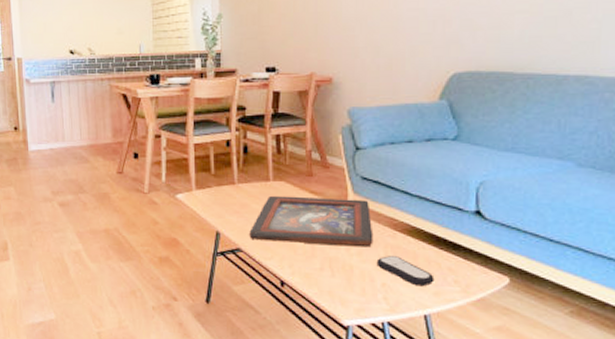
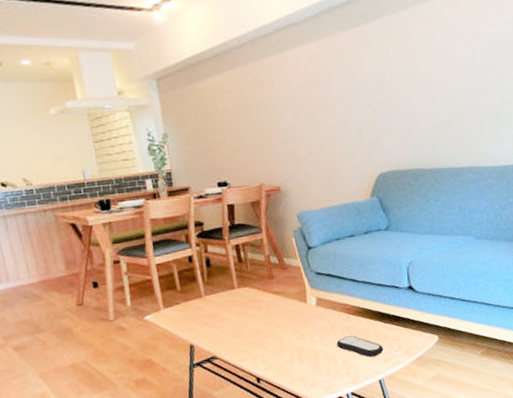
decorative tray: present [249,195,374,248] -> none [222,292,332,345]

